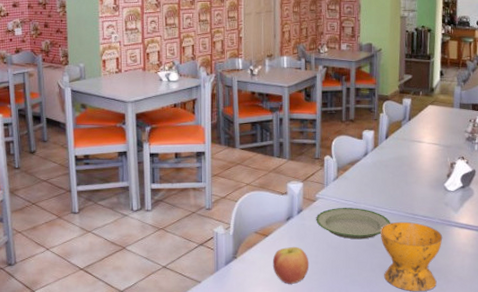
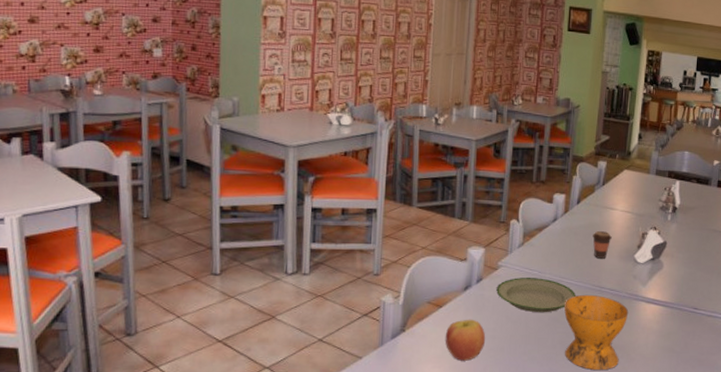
coffee cup: none [403,163,421,188] -> present [593,231,612,259]

